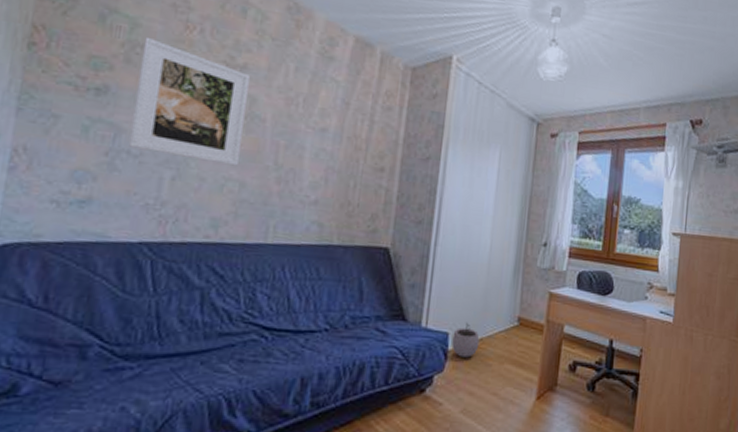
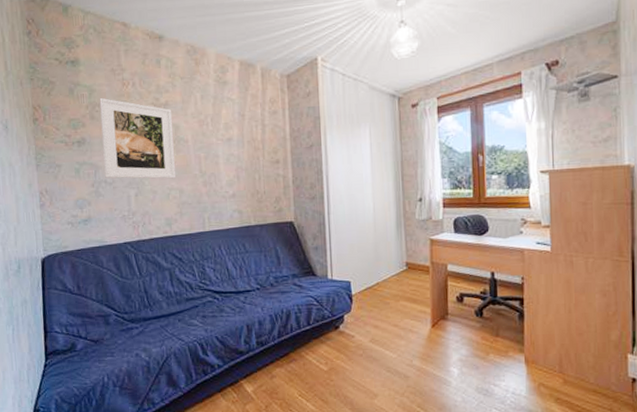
plant pot: present [452,322,480,358] -> none [354,271,377,299]

